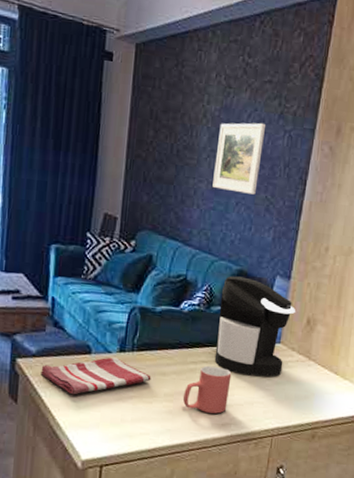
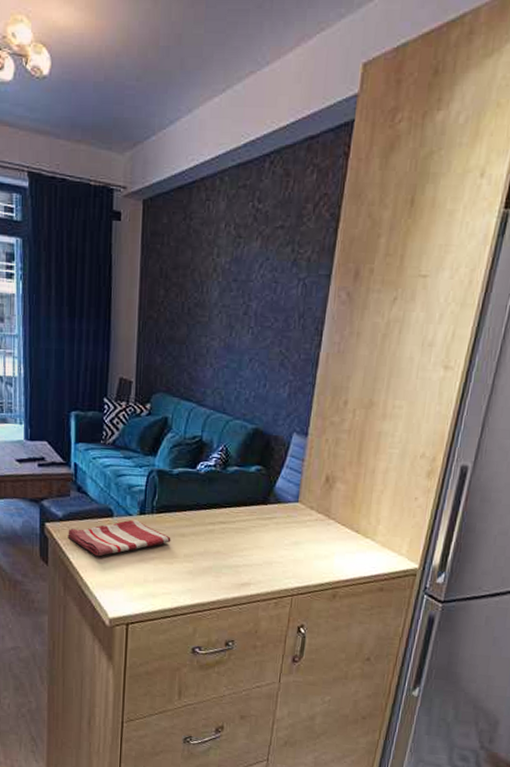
mug: present [183,365,232,414] -> none [203,526,250,574]
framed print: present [212,122,265,195] -> none [225,272,278,349]
coffee maker: present [214,276,295,377] -> none [232,435,313,537]

